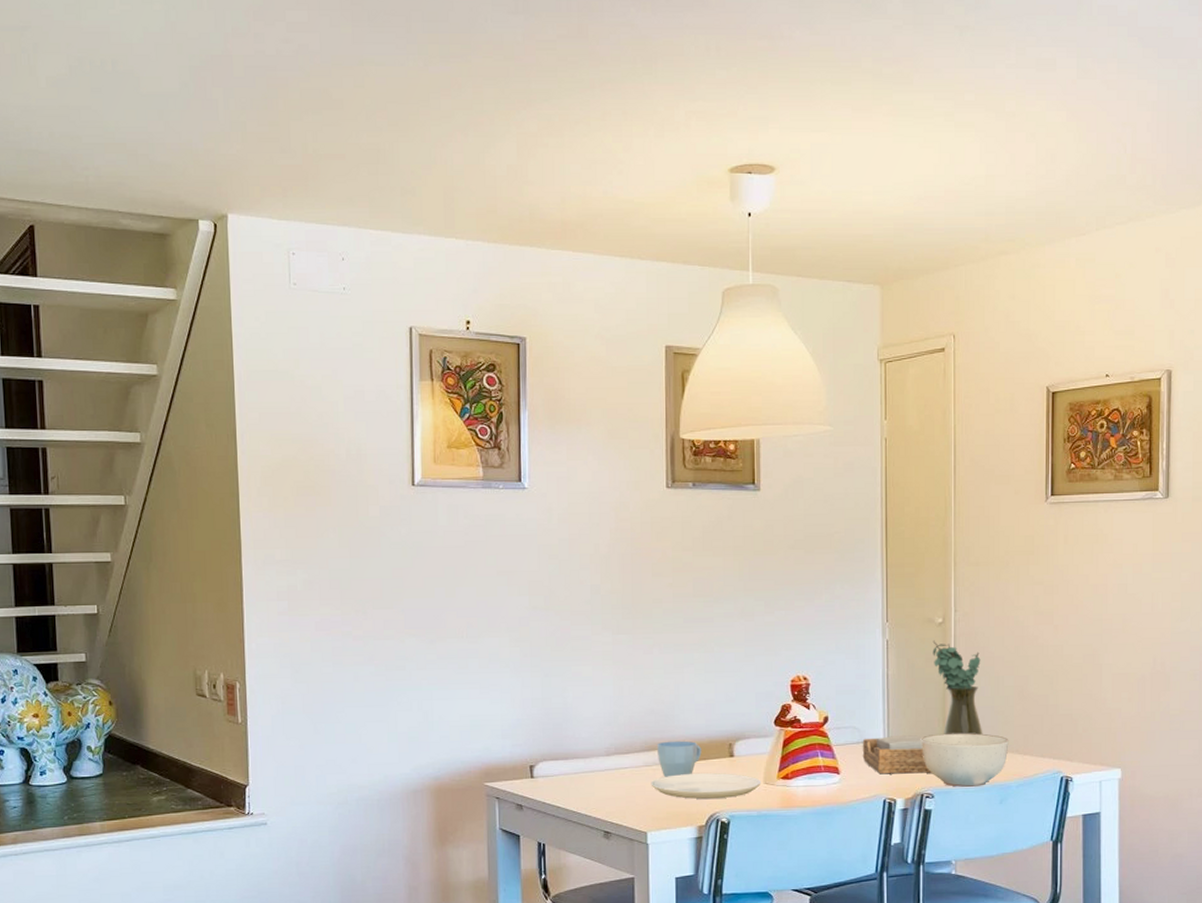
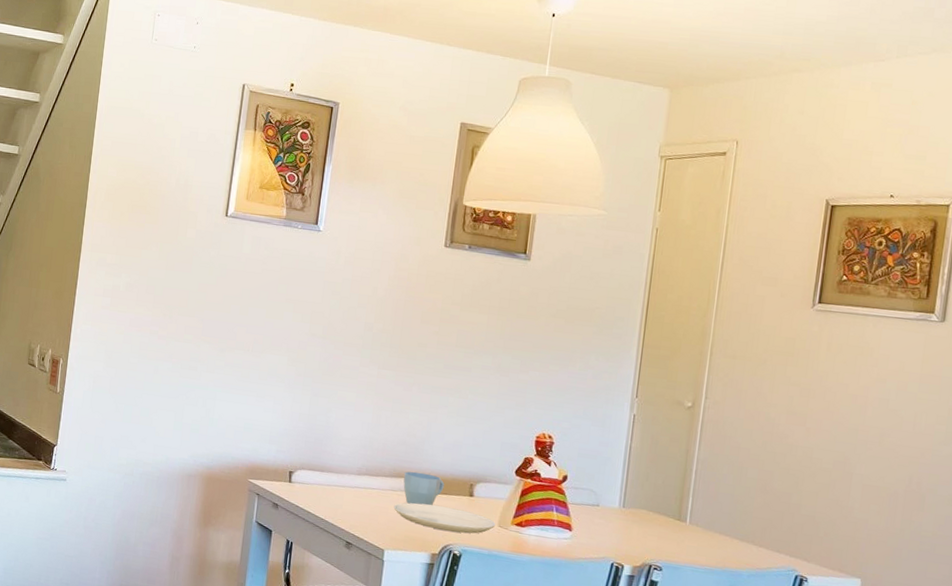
napkin holder: present [862,735,932,774] -> none [596,502,663,547]
bowl: present [920,733,1009,787] -> none [655,510,746,569]
vase: present [932,640,983,735] -> none [678,422,726,520]

